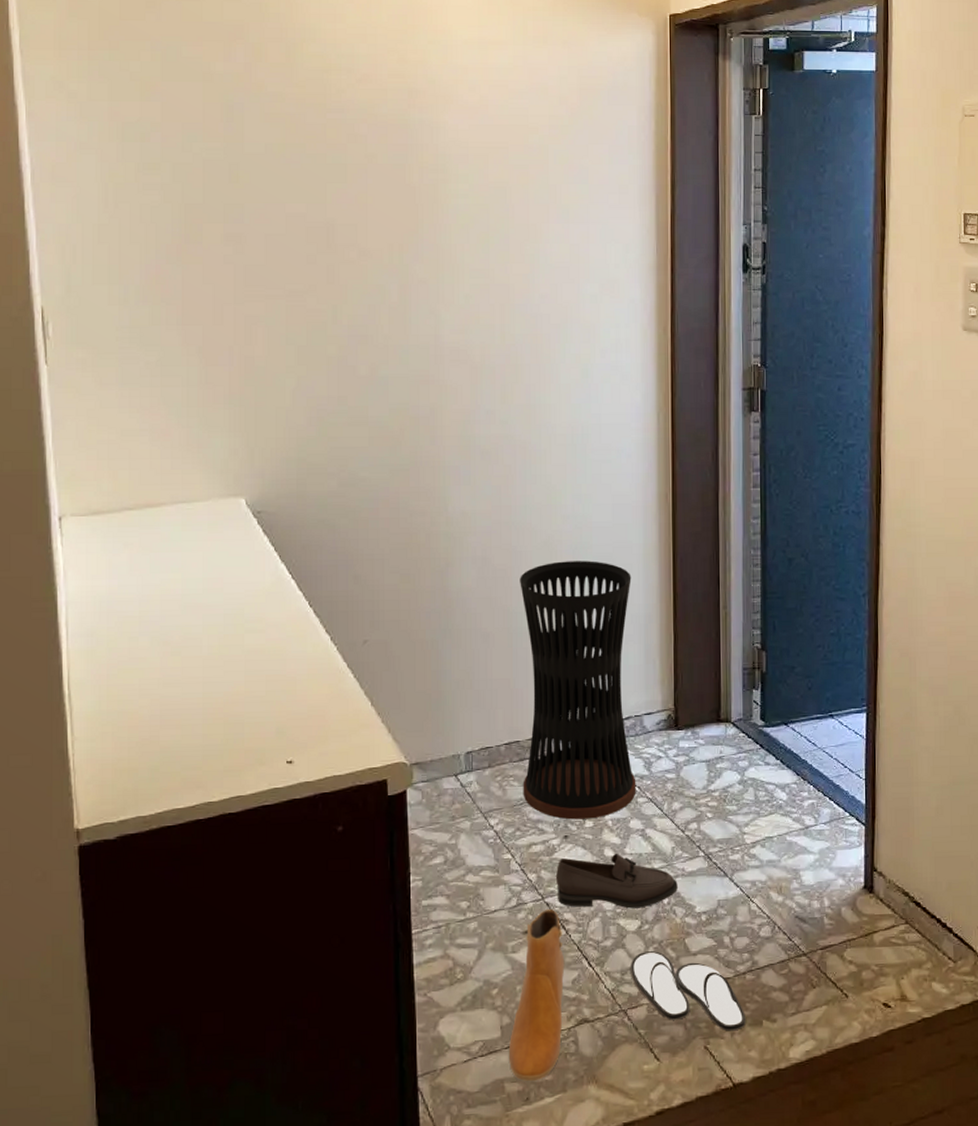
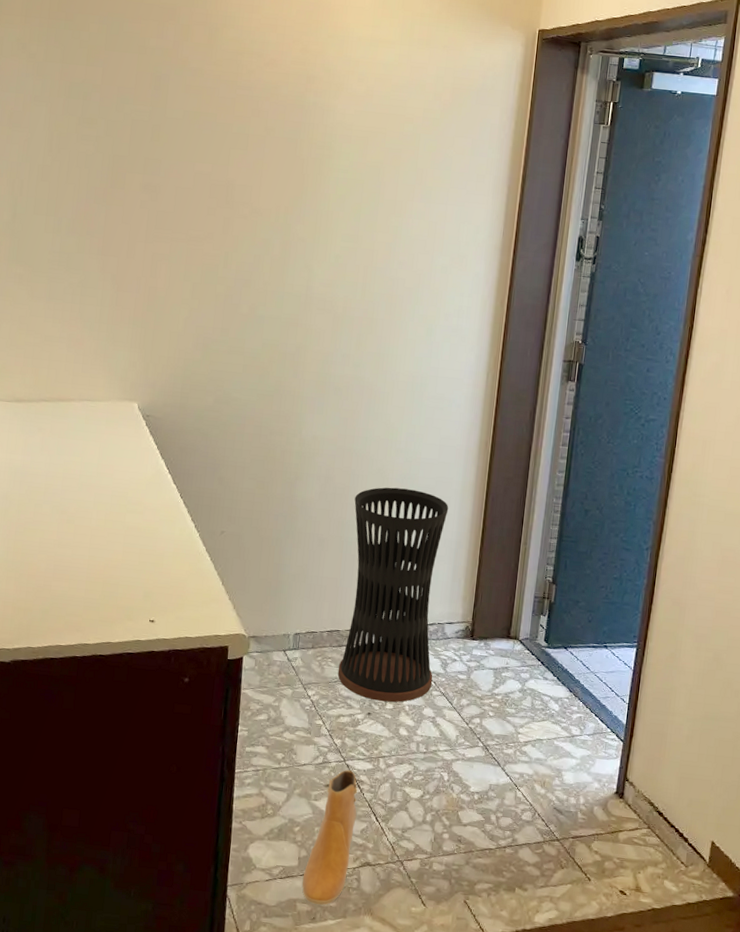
loafer: present [555,853,678,909] -> none [356,731,458,781]
slippers: present [631,951,746,1031] -> none [410,816,502,893]

